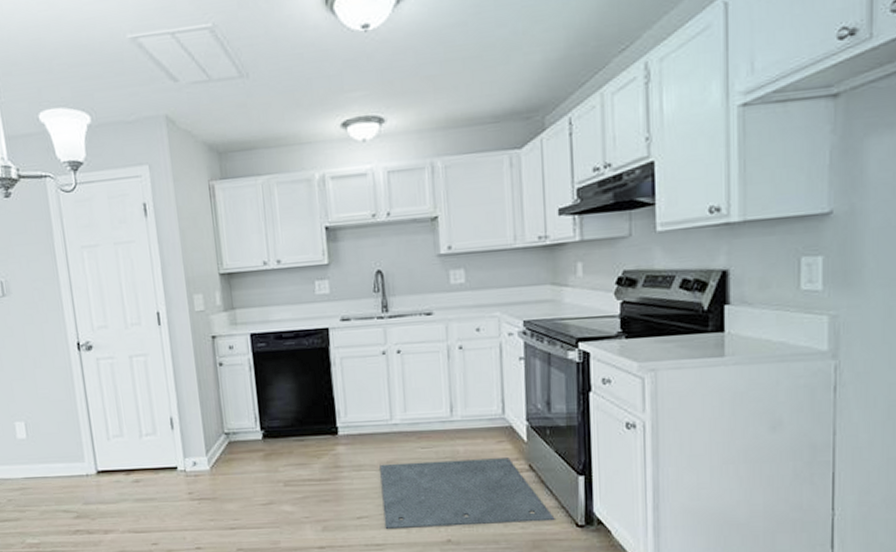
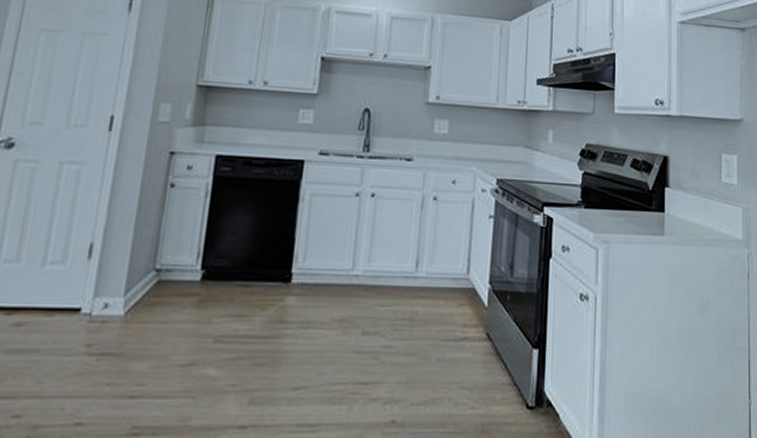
door mat: present [380,458,555,529] -> none [323,322,507,404]

